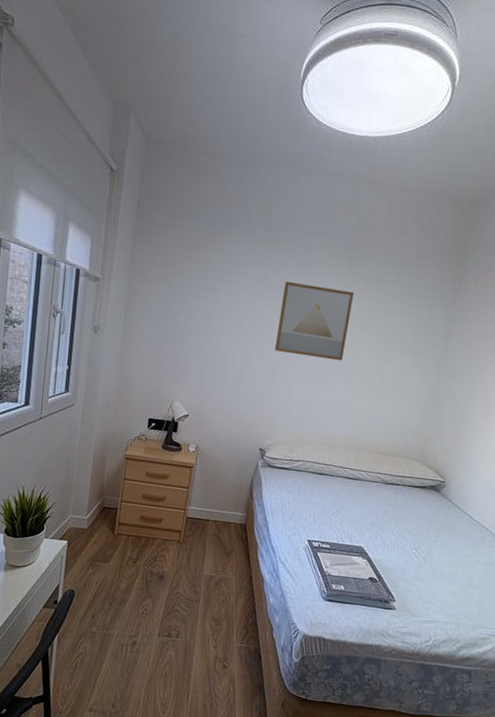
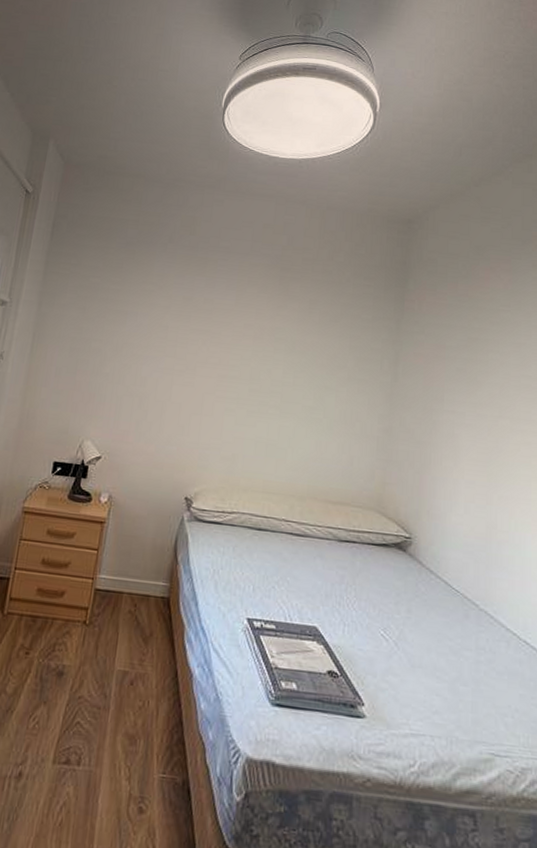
wall art: present [274,281,354,361] -> none [200,303,287,391]

